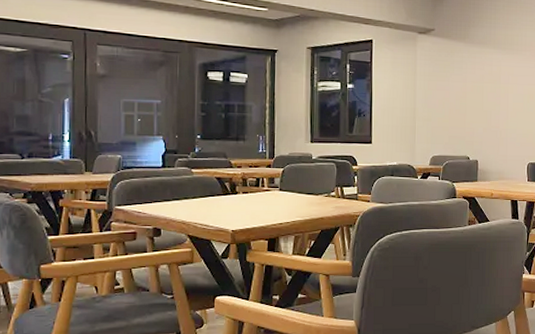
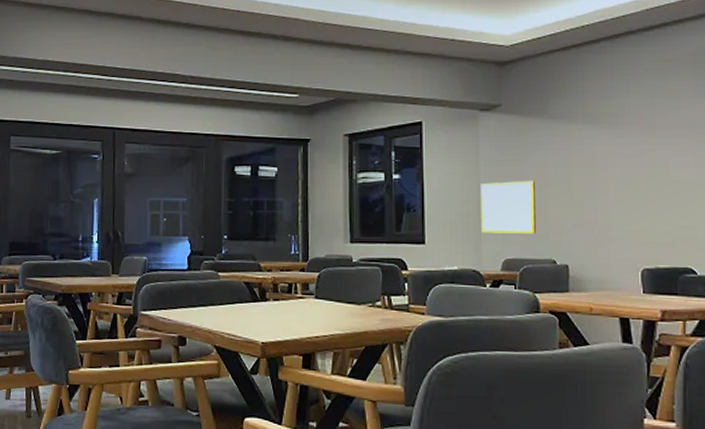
writing board: none [416,92,457,136] -> present [481,180,536,234]

